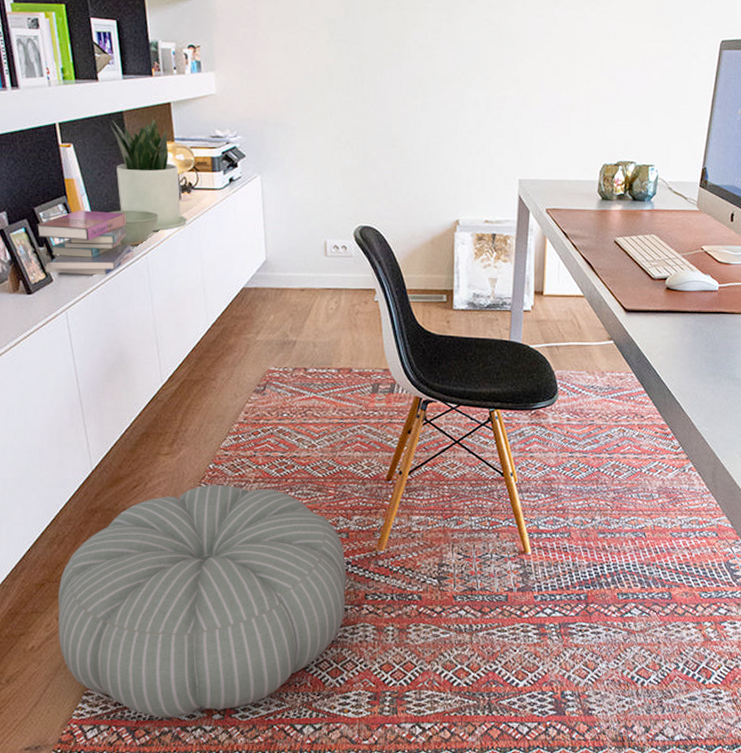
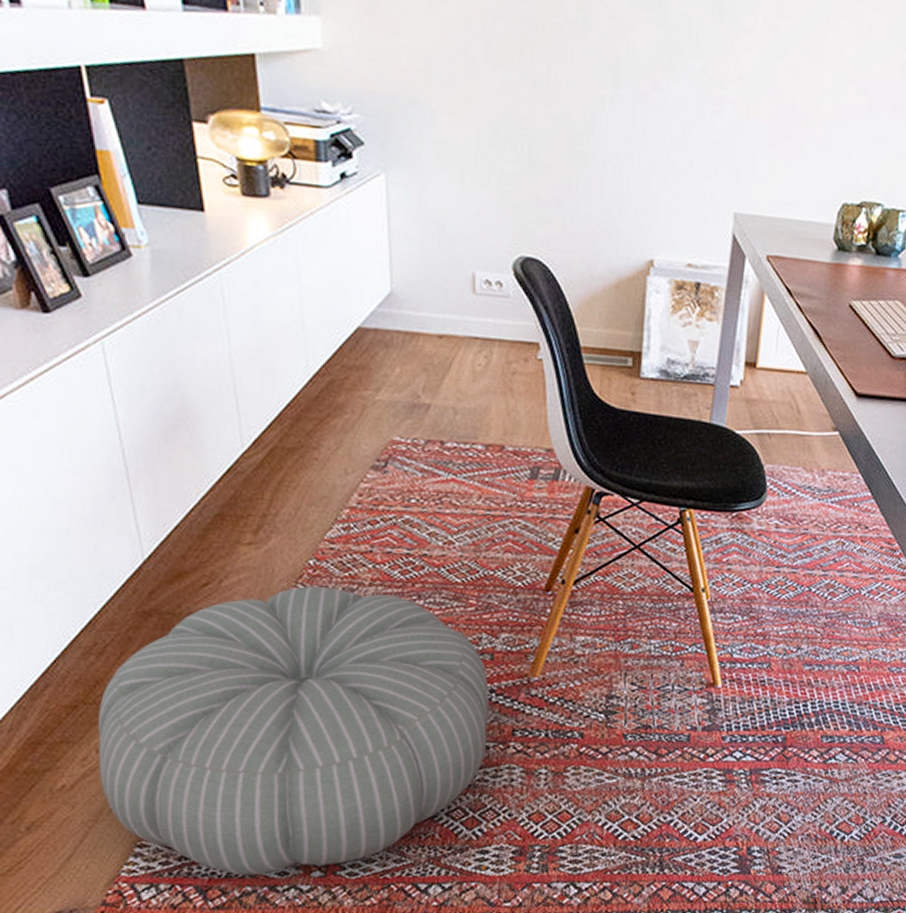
books: present [36,210,135,275] -> none [54,197,203,295]
bowl: present [108,209,159,246] -> none [163,203,238,257]
planter: present [110,120,188,231] -> none [165,71,281,239]

